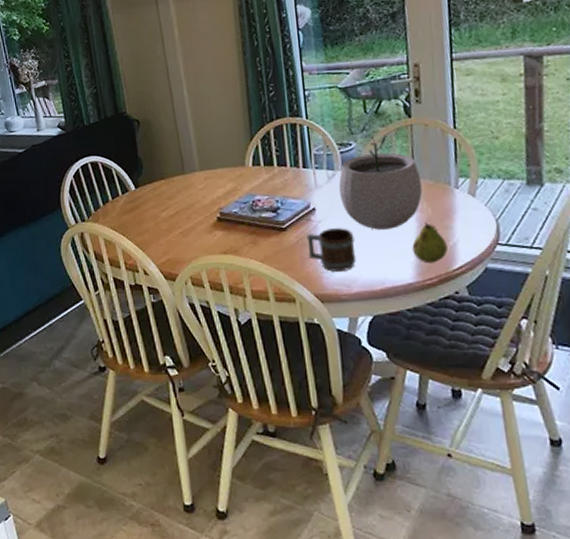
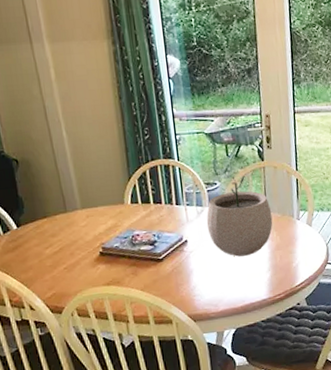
mug: present [306,228,357,272] -> none [180,256,222,294]
fruit: present [412,222,448,264] -> none [265,248,292,282]

